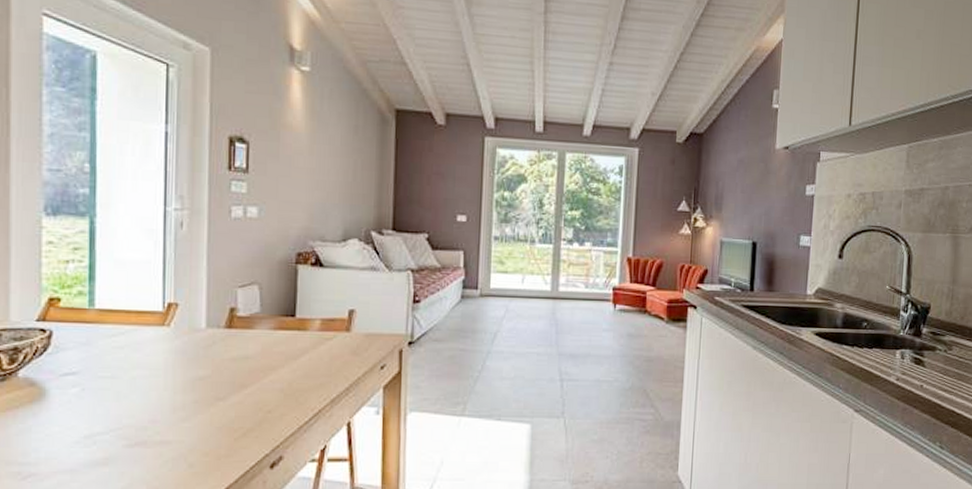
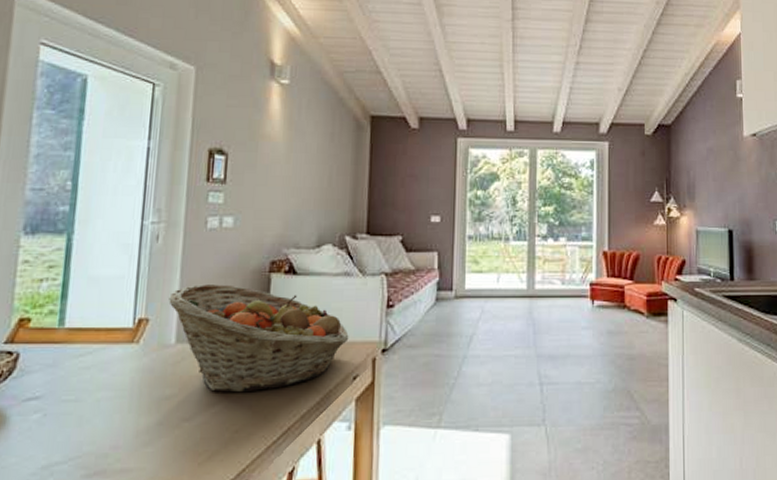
fruit basket: none [197,271,376,377] -> present [169,283,349,393]

